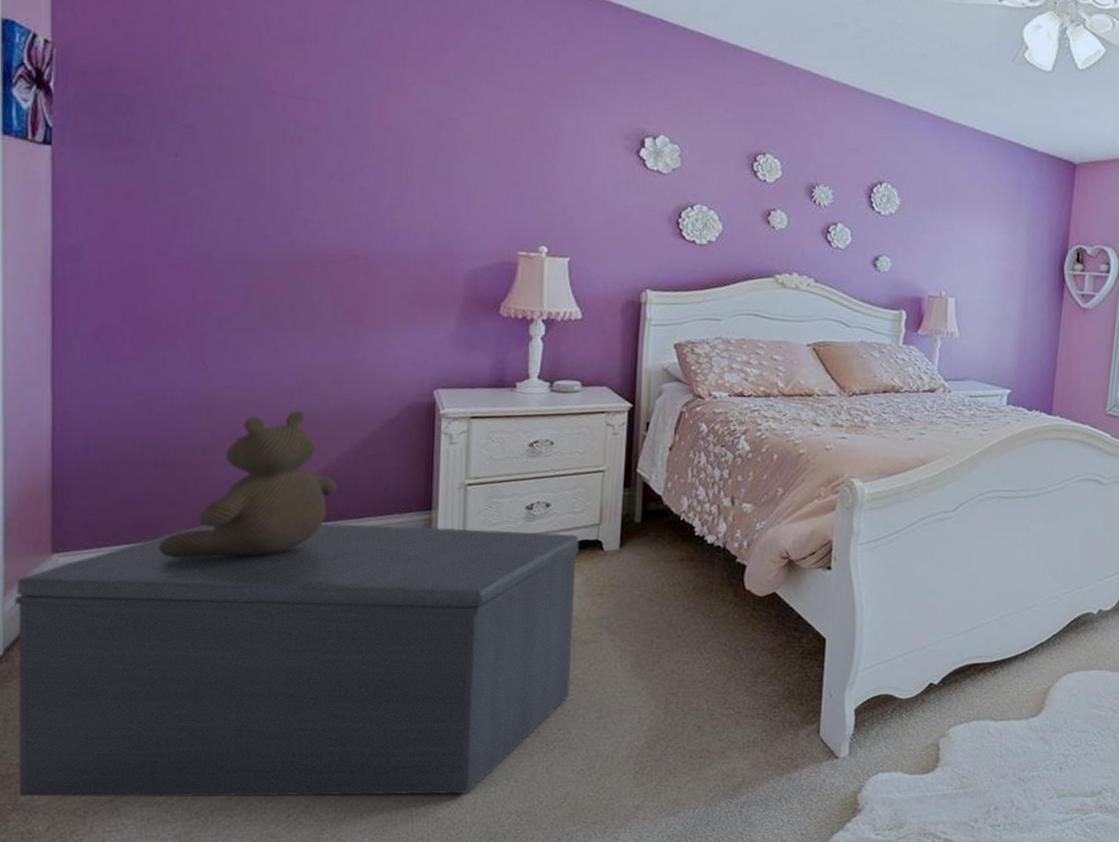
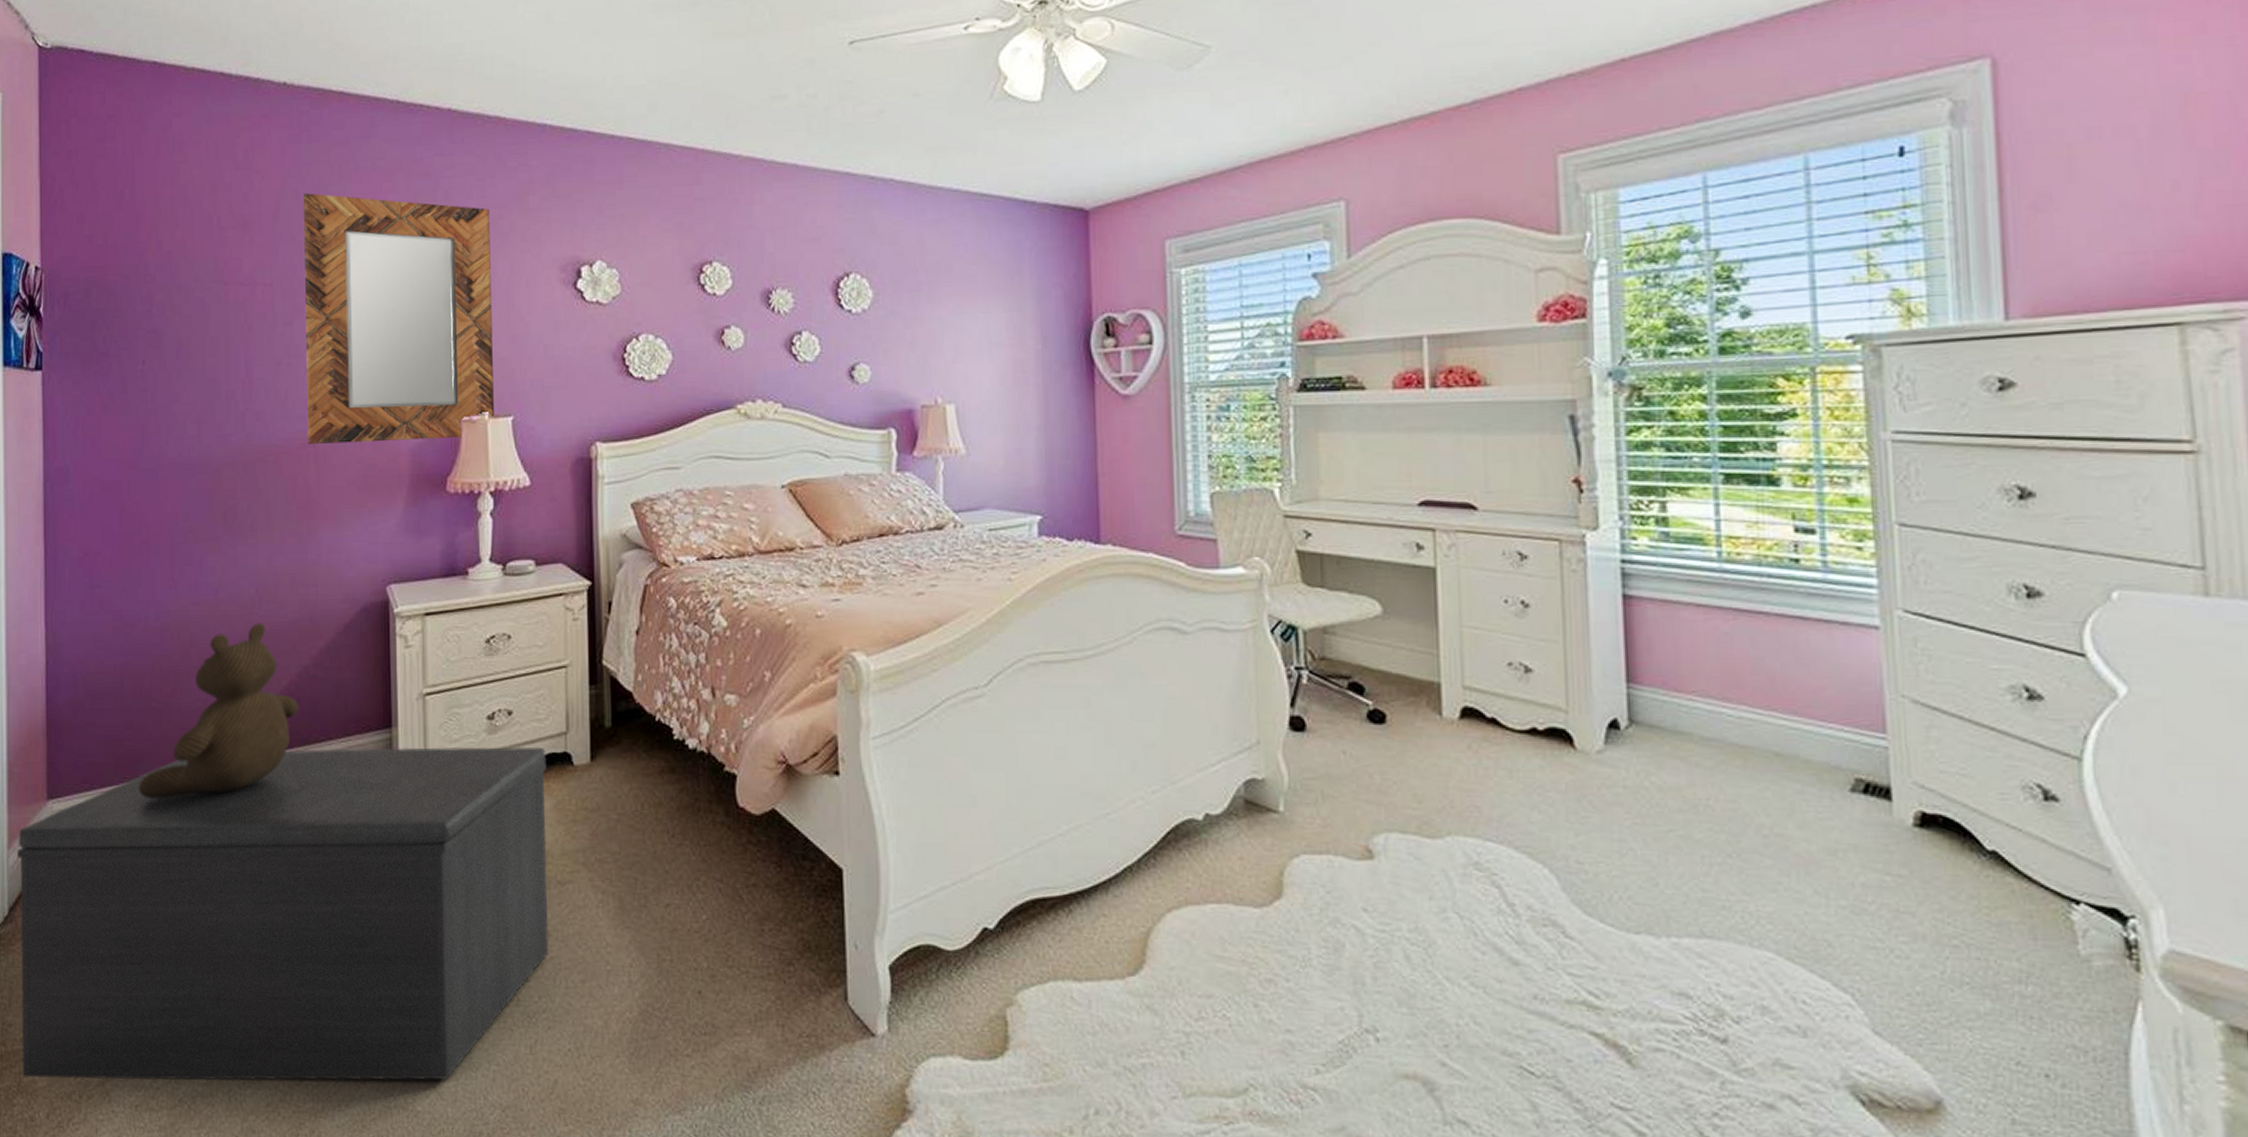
home mirror: none [359,22,560,270] -> present [304,193,494,444]

